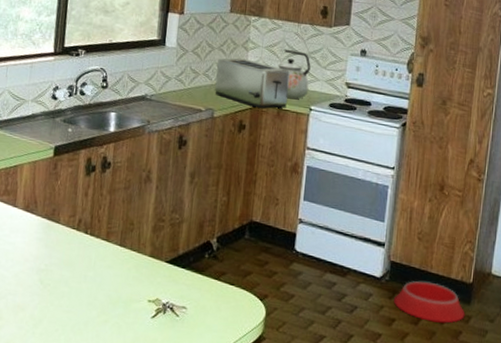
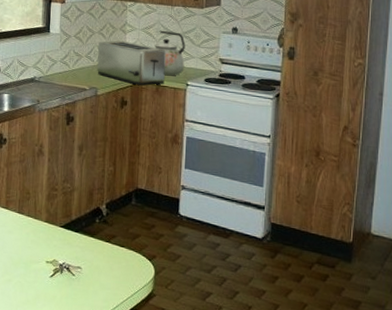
pet bowl: present [393,280,465,323] -> none [275,240,347,281]

